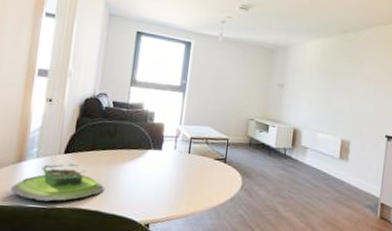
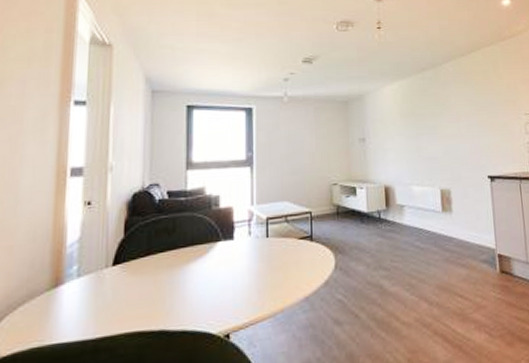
plant pot: present [11,163,104,201] -> none [47,275,168,332]

